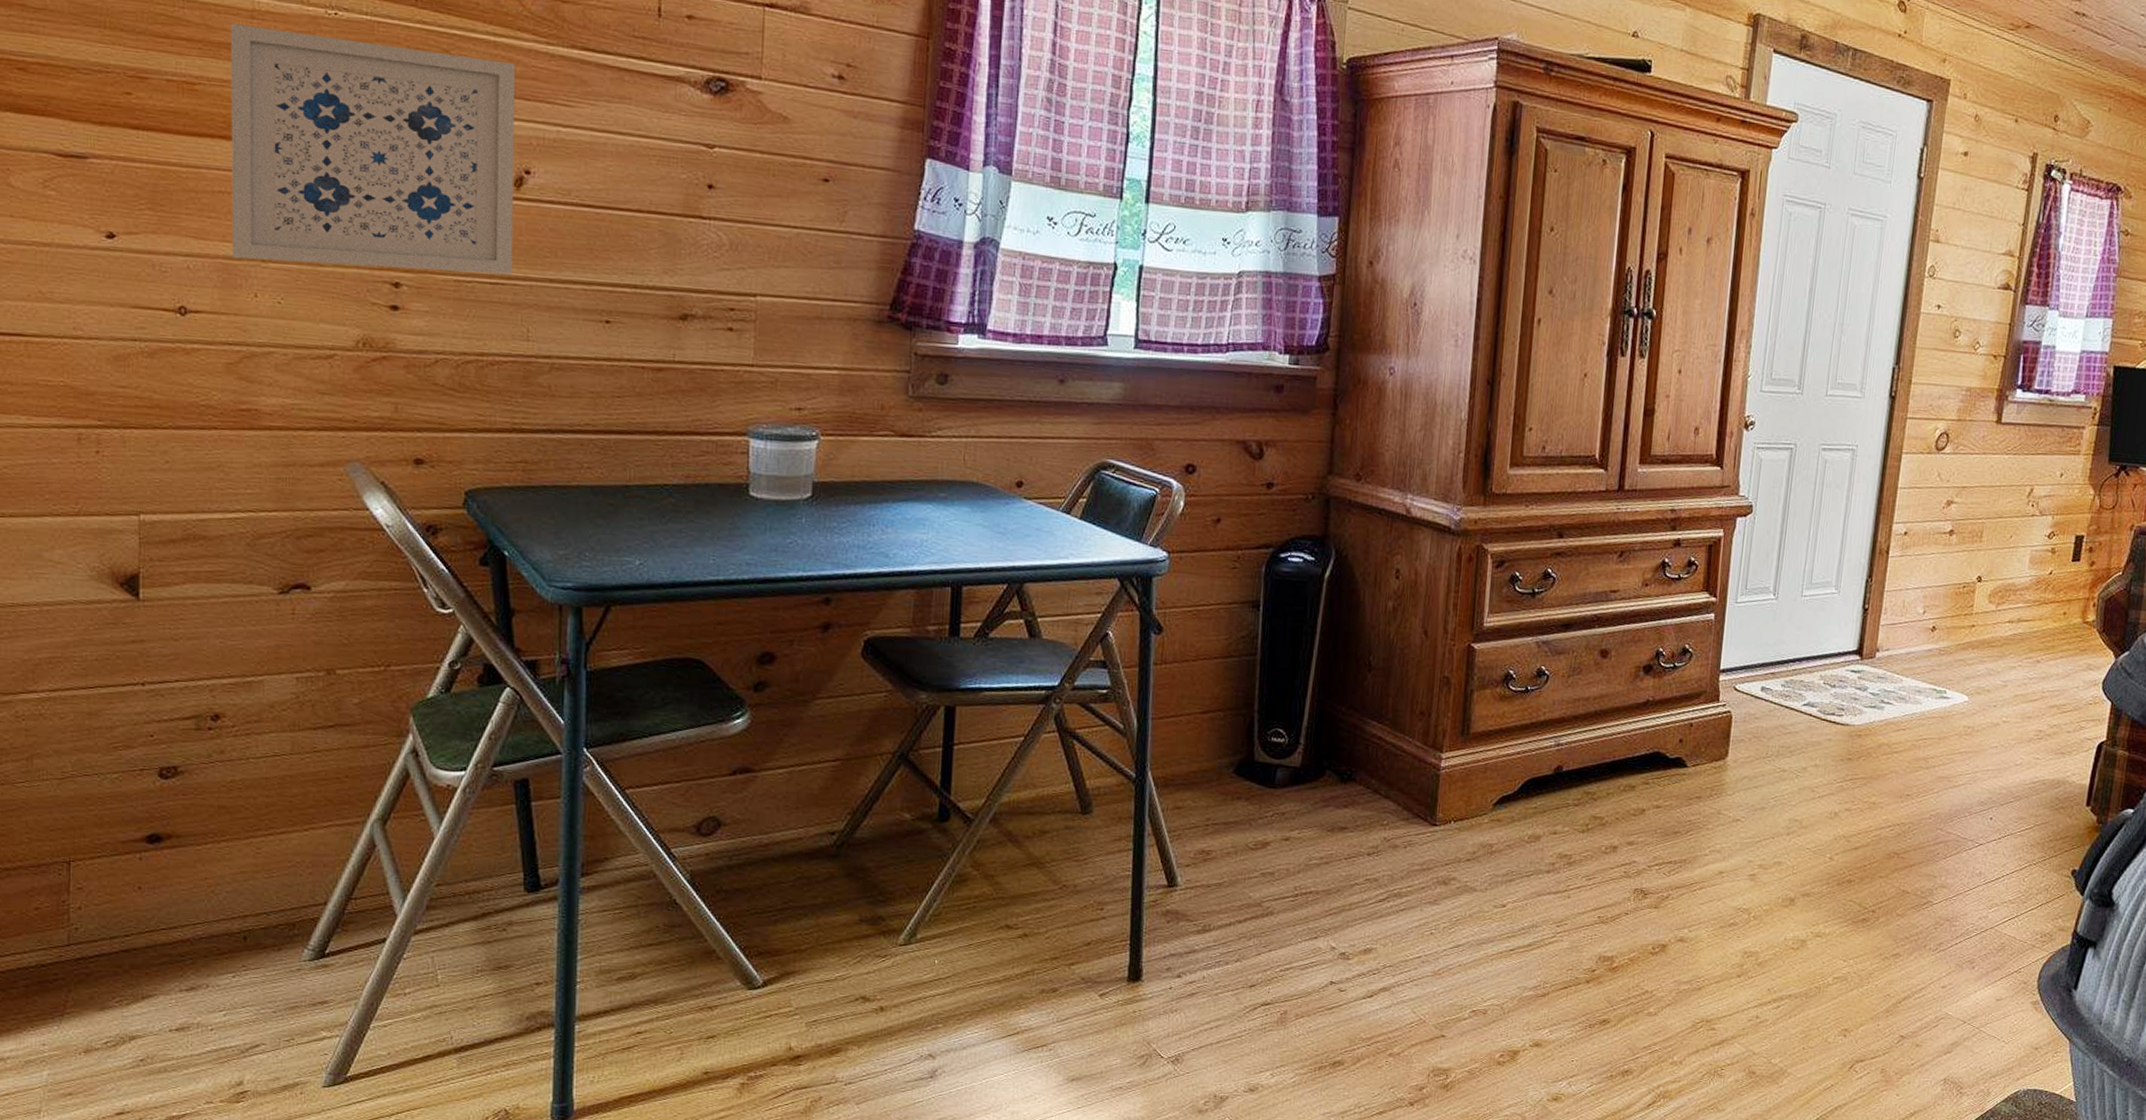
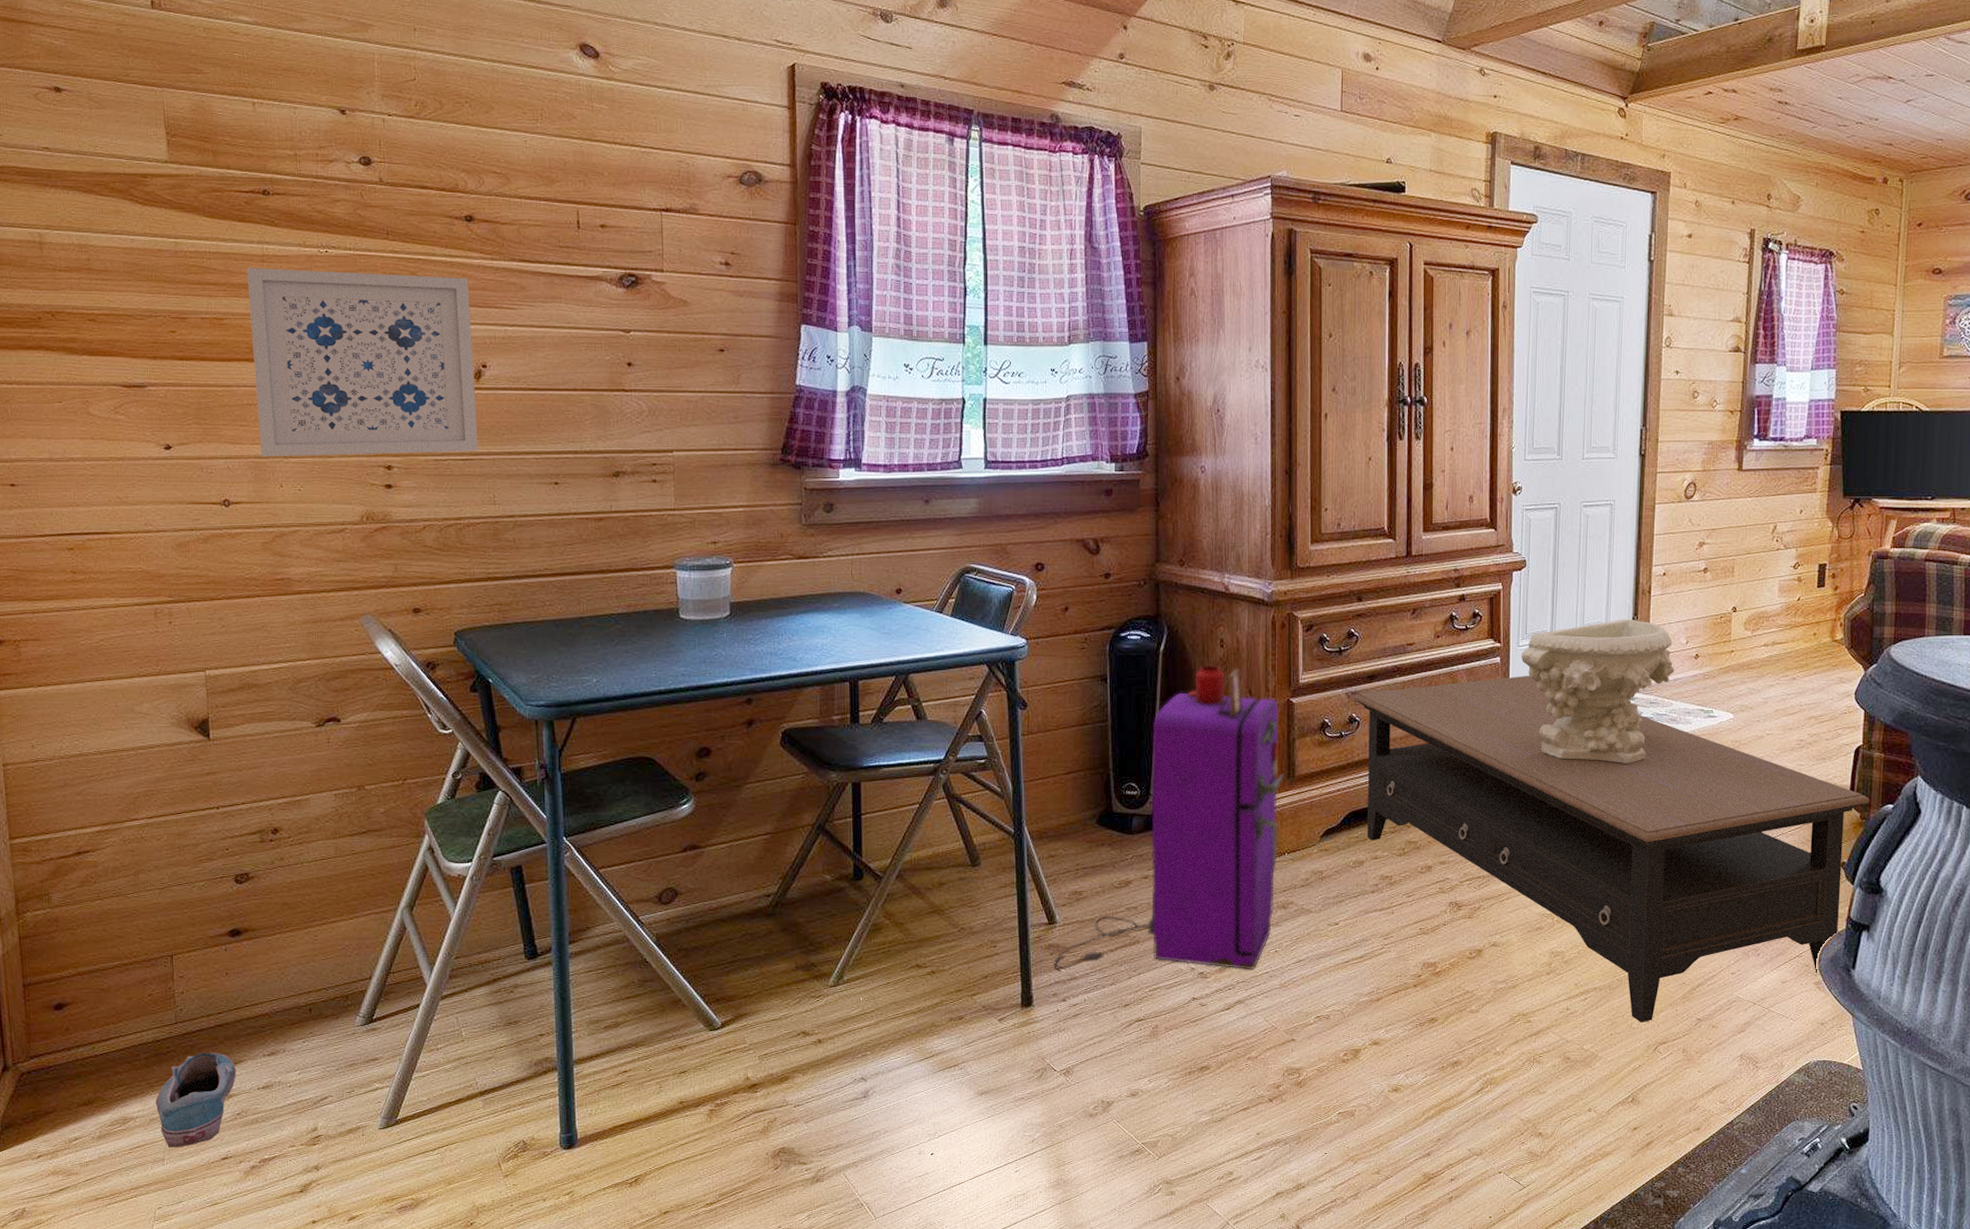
shoe: none [33,982,144,1098] -> present [155,1052,237,1148]
air purifier: none [1170,598,1458,953] -> present [1054,665,1283,970]
coffee table: none [1543,636,2109,1037] -> present [1352,675,1870,1023]
decorative bowl: none [1738,580,1909,745] -> present [1521,619,1675,765]

